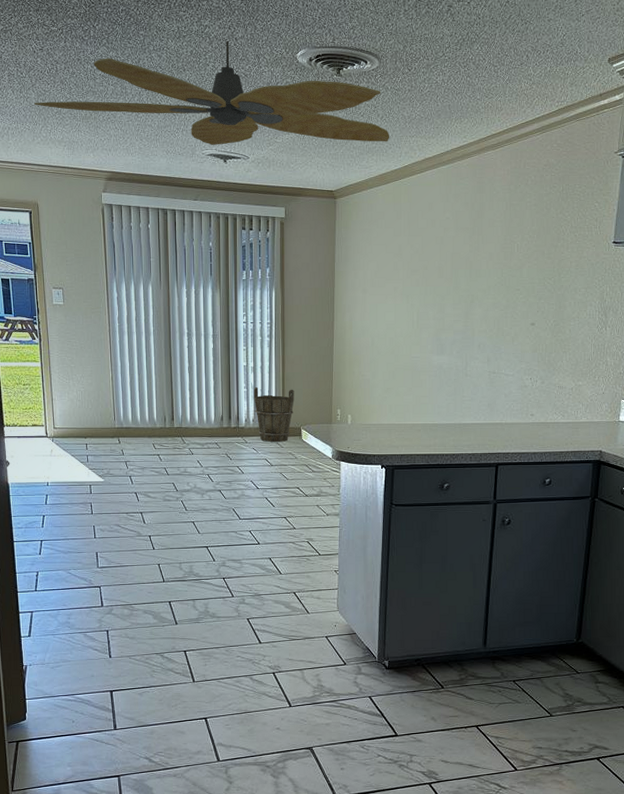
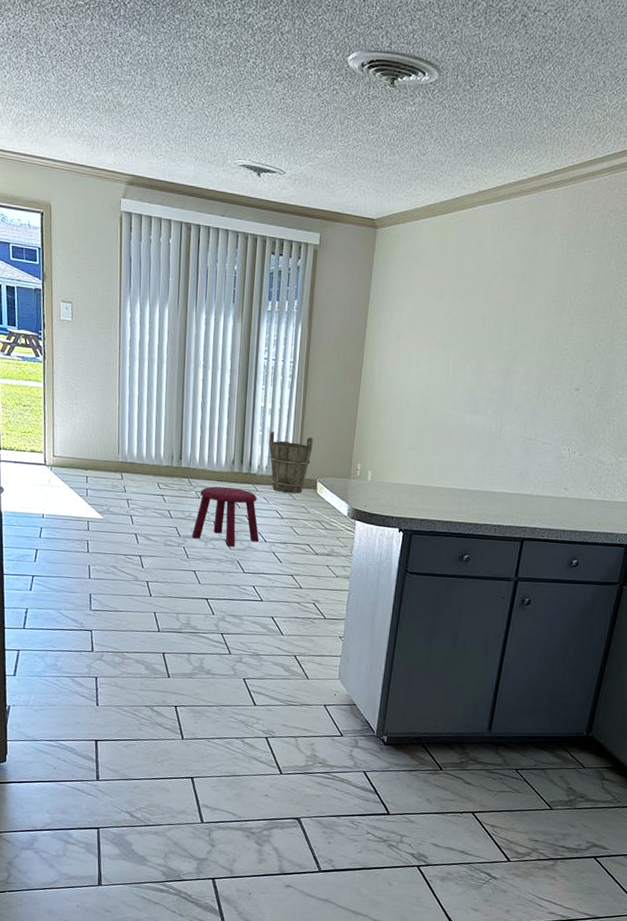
ceiling fan: present [34,41,389,145] -> none [53,35,442,169]
stool: none [188,442,251,497] -> present [192,486,259,547]

